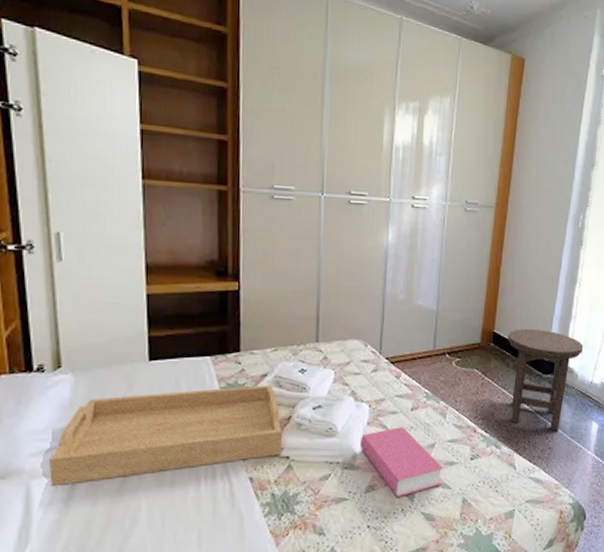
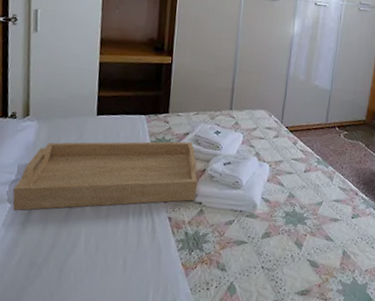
book: present [359,427,443,498] -> none [260,185,328,246]

